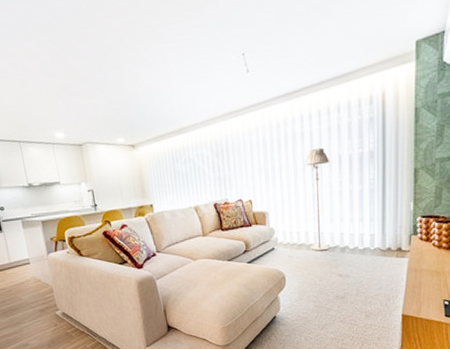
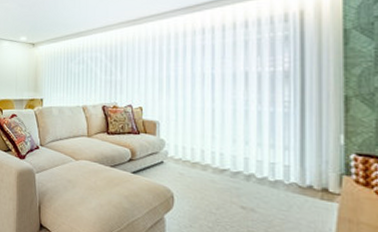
floor lamp: present [304,147,329,251] -> none [203,62,233,175]

